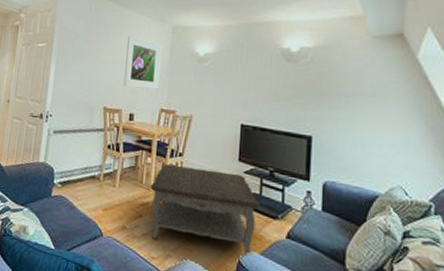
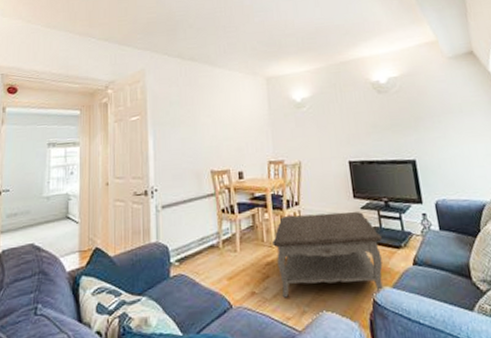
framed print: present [123,36,162,90] -> none [224,94,263,146]

